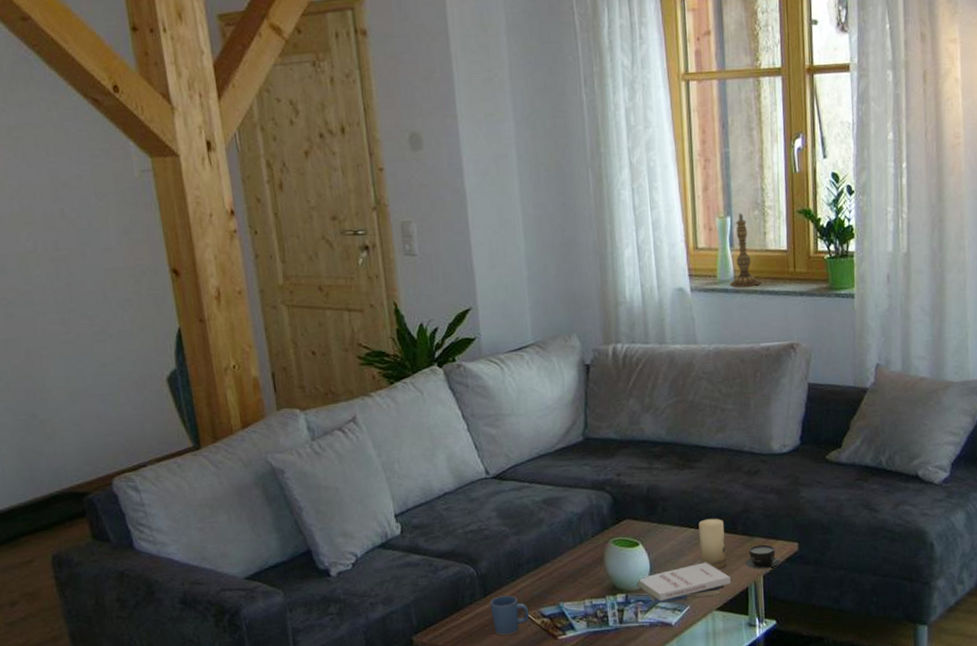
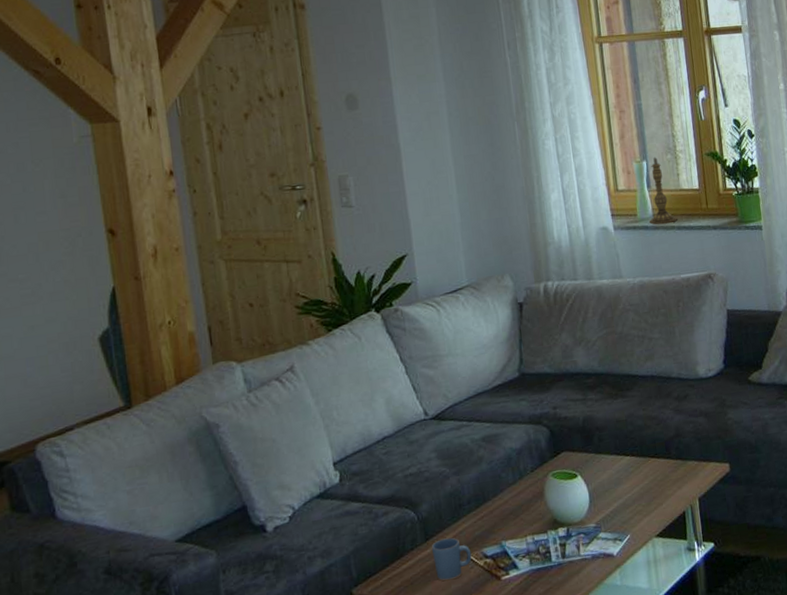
books: present [637,562,731,604] -> none [577,489,668,535]
candle: present [698,518,726,569] -> none [633,444,663,495]
teacup: present [745,544,782,570] -> none [680,467,715,493]

